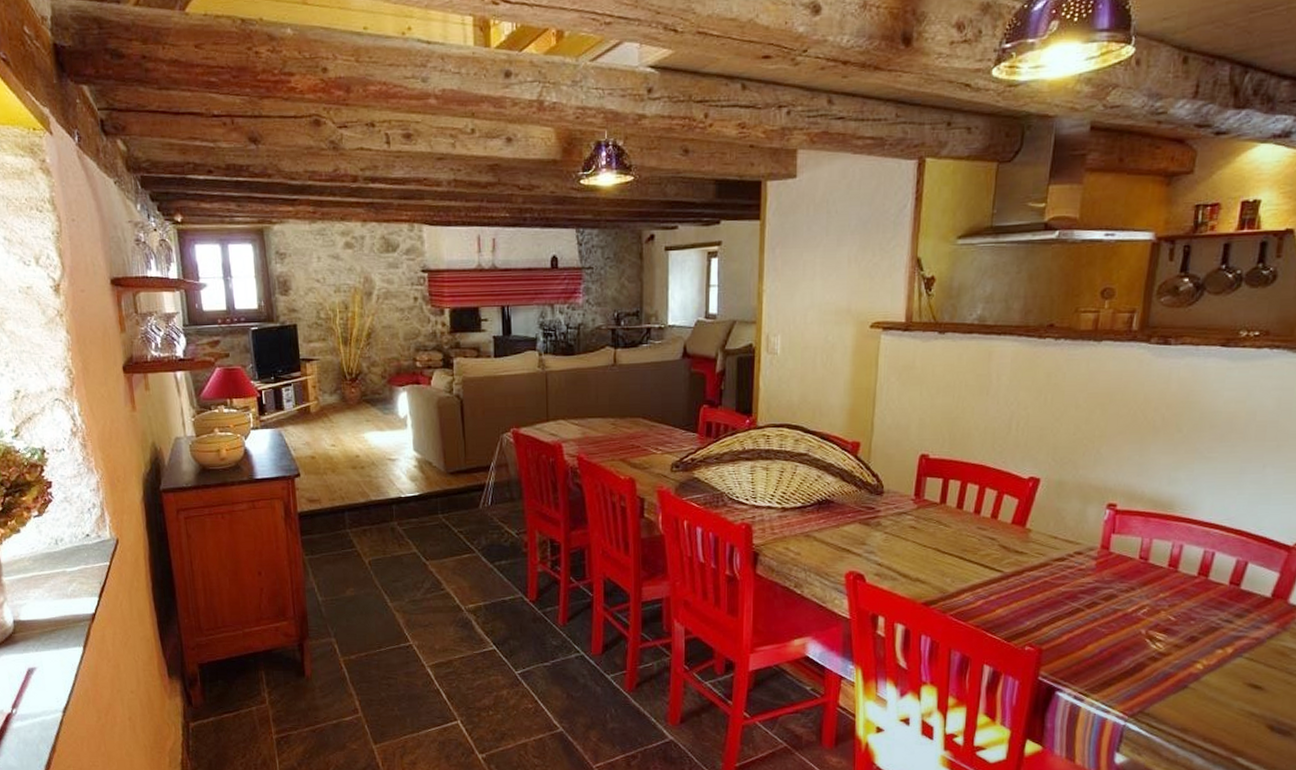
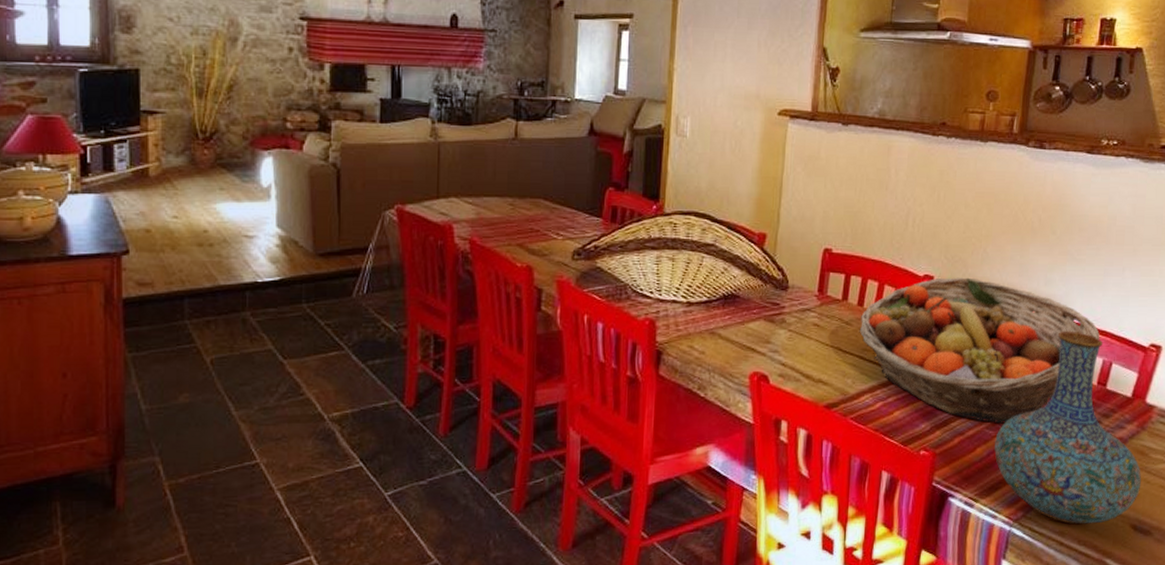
fruit basket: none [958,479,1234,622] -> present [859,277,1100,424]
vase: none [1108,530,1281,722] -> present [994,331,1142,525]

